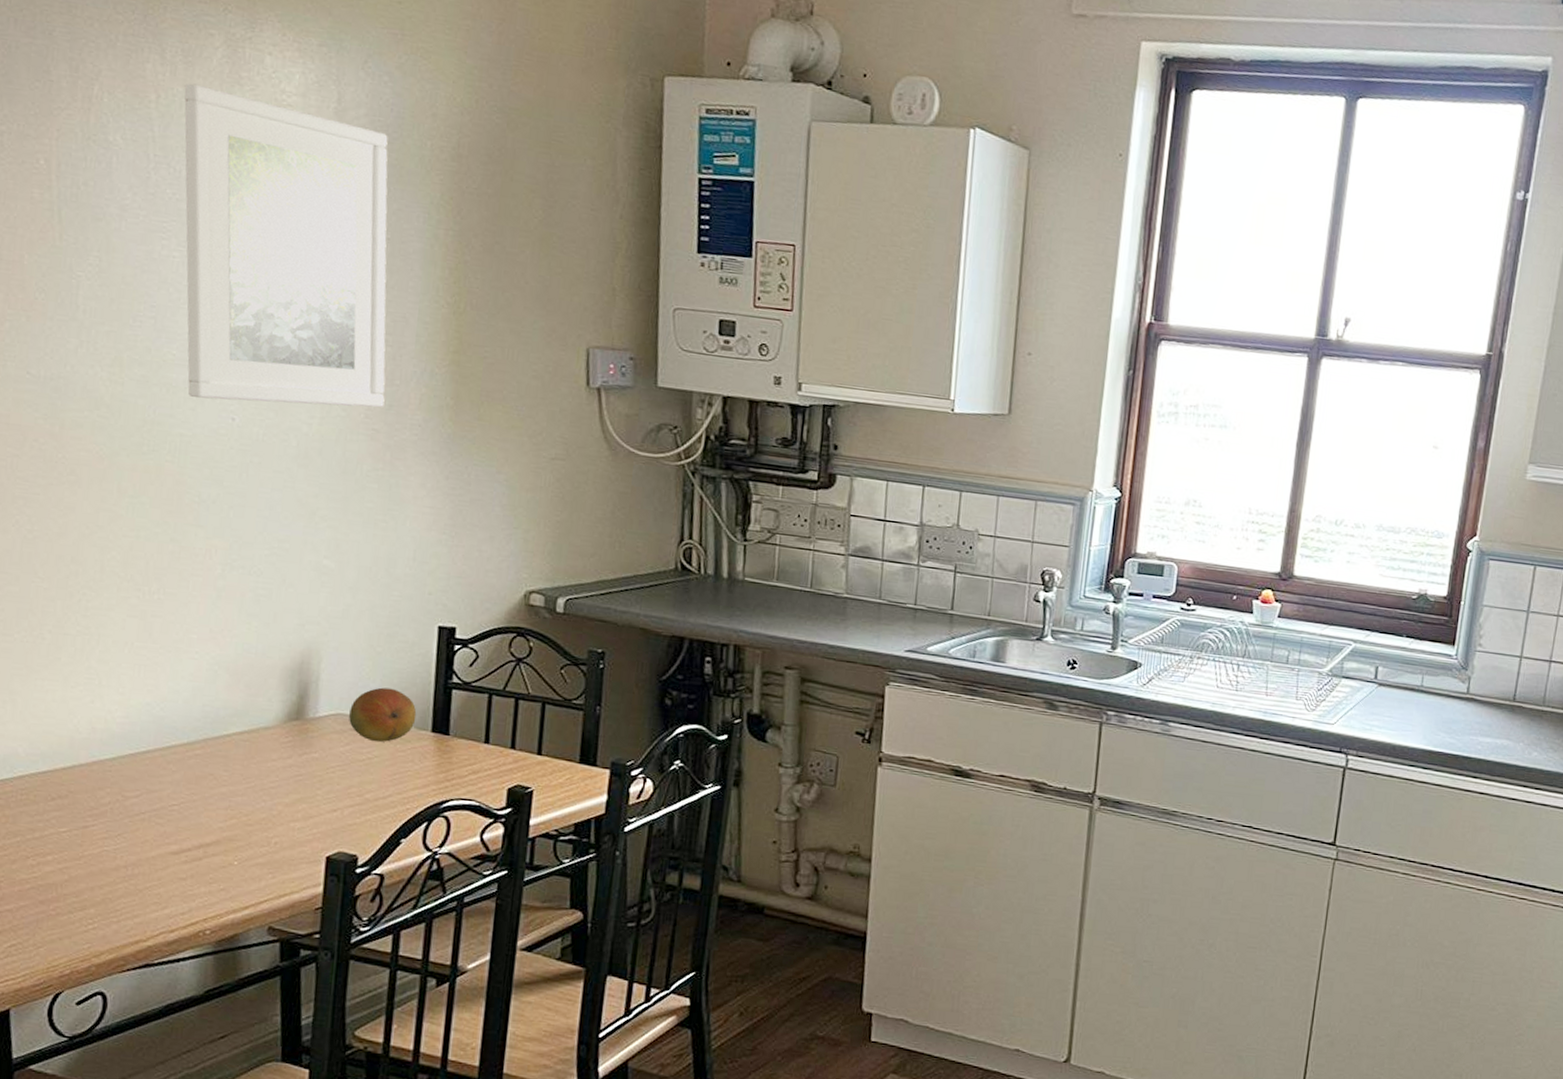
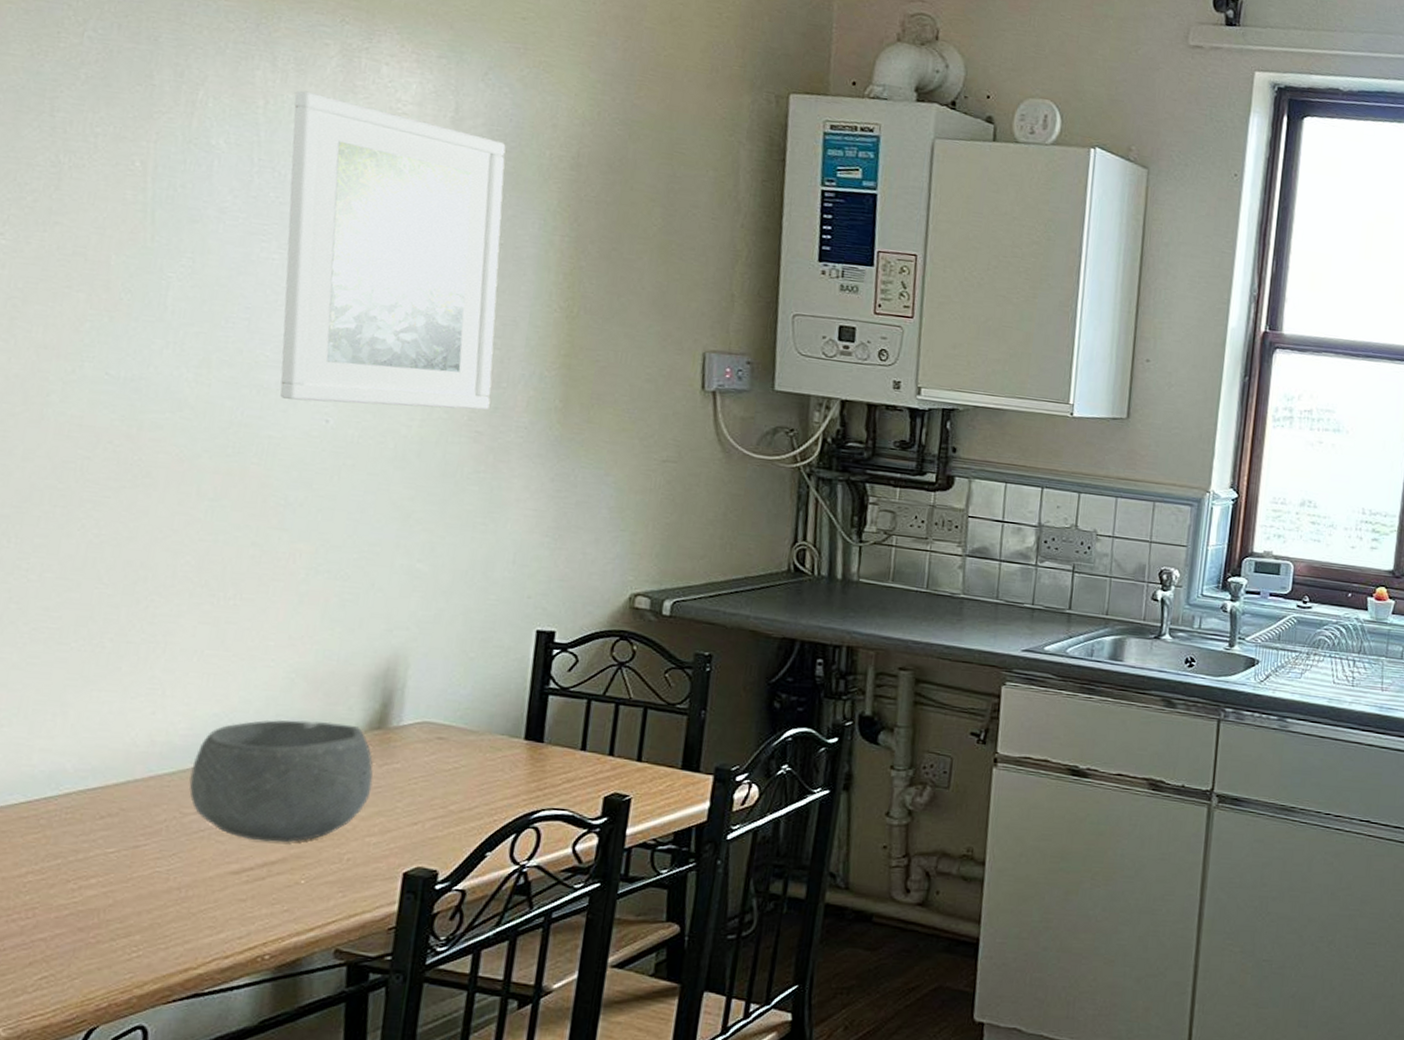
bowl: none [128,710,294,826] -> present [189,720,373,842]
fruit: present [349,687,417,743] -> none [435,694,510,751]

